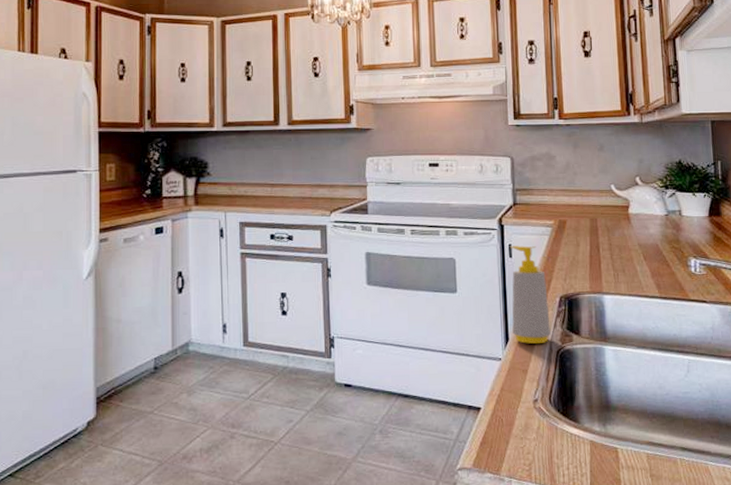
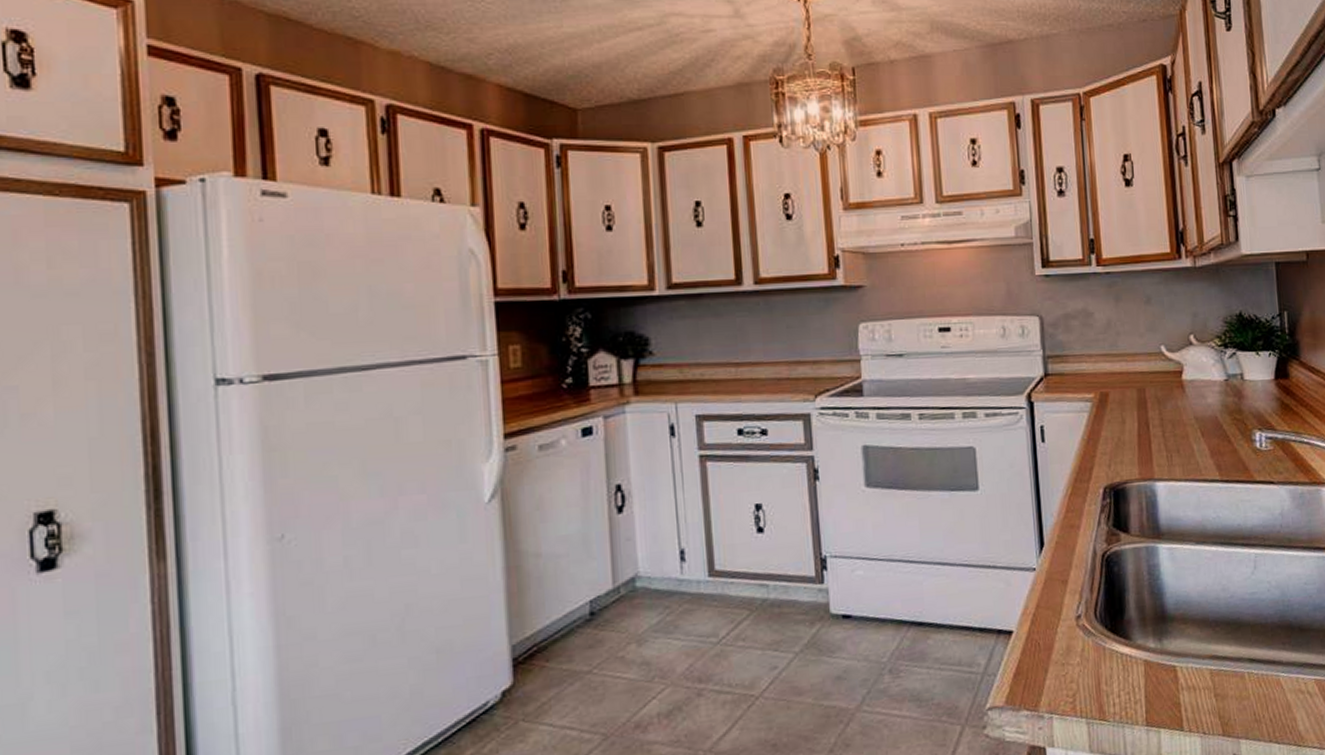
soap bottle: present [510,246,551,344] -> none [1042,426,1094,548]

